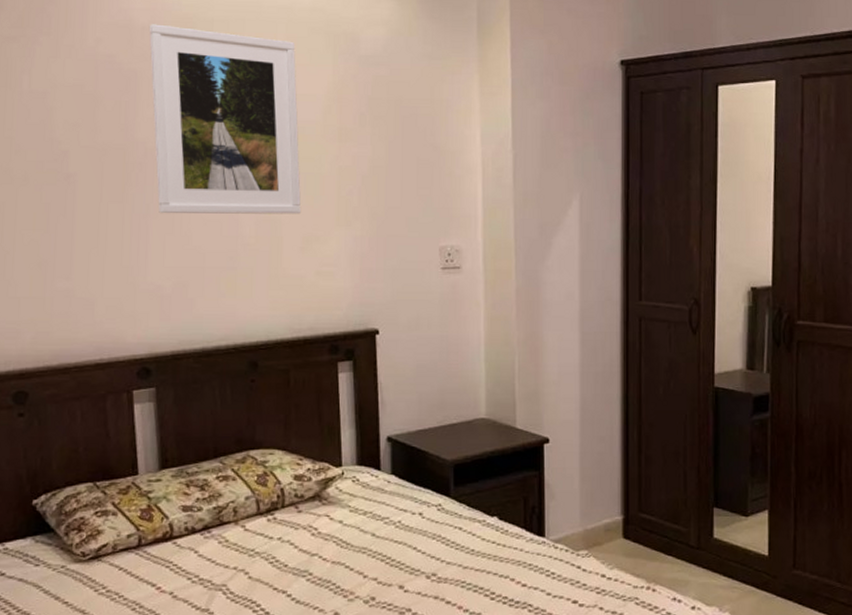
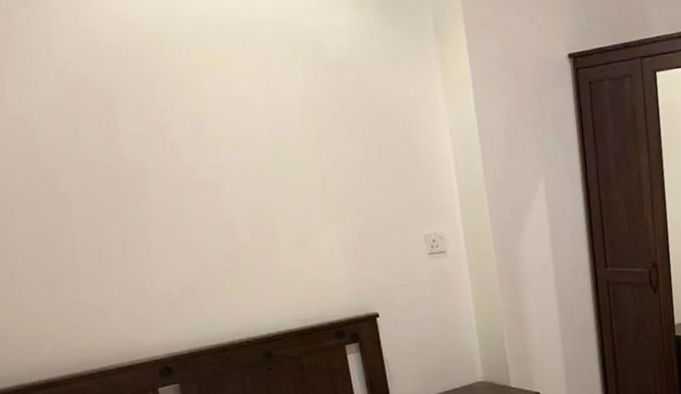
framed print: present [149,24,302,214] -> none [116,43,293,225]

